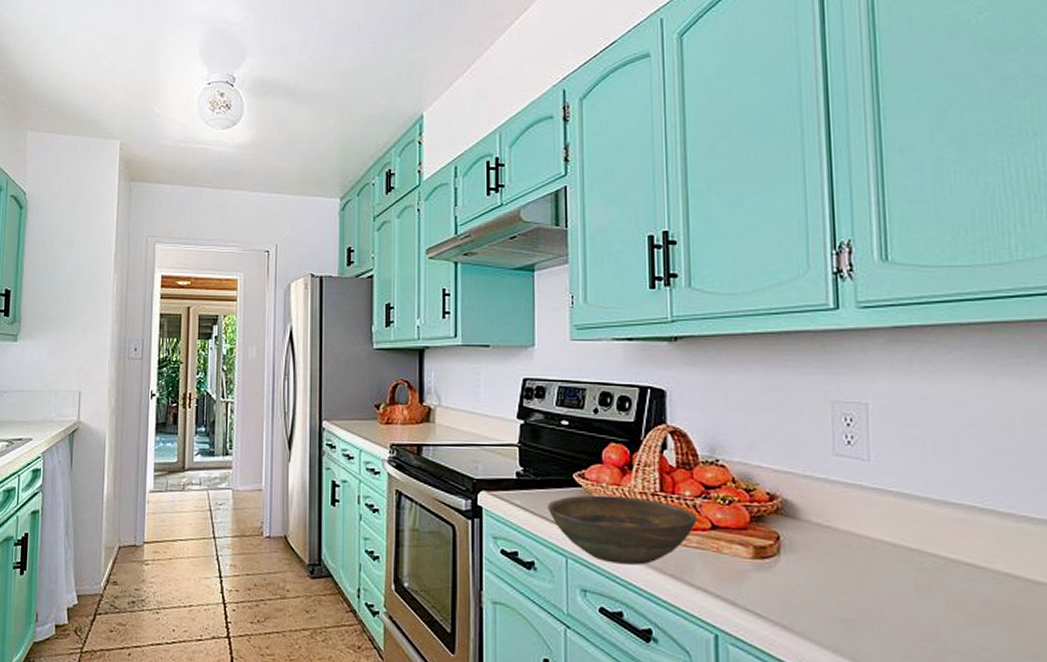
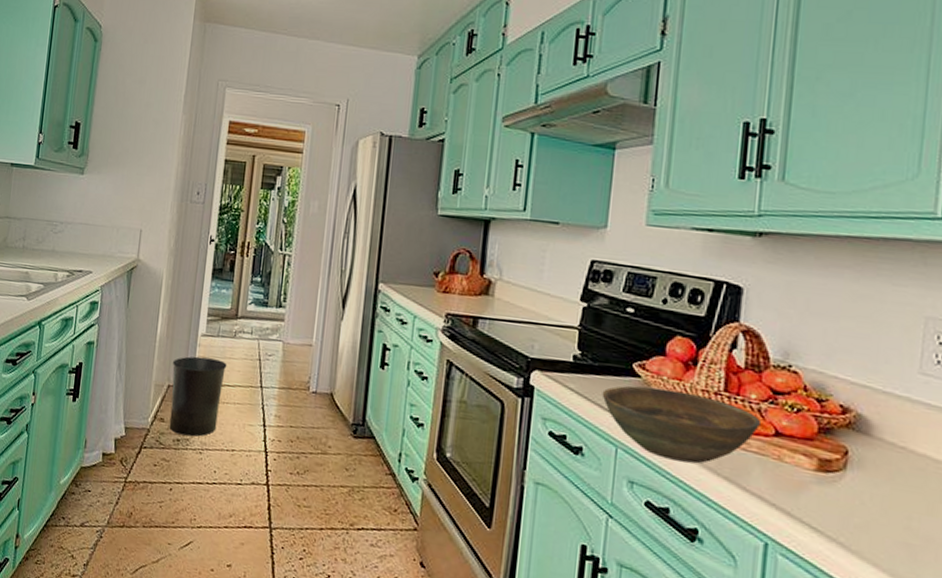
waste bin: none [121,514,178,597] -> present [169,356,227,437]

